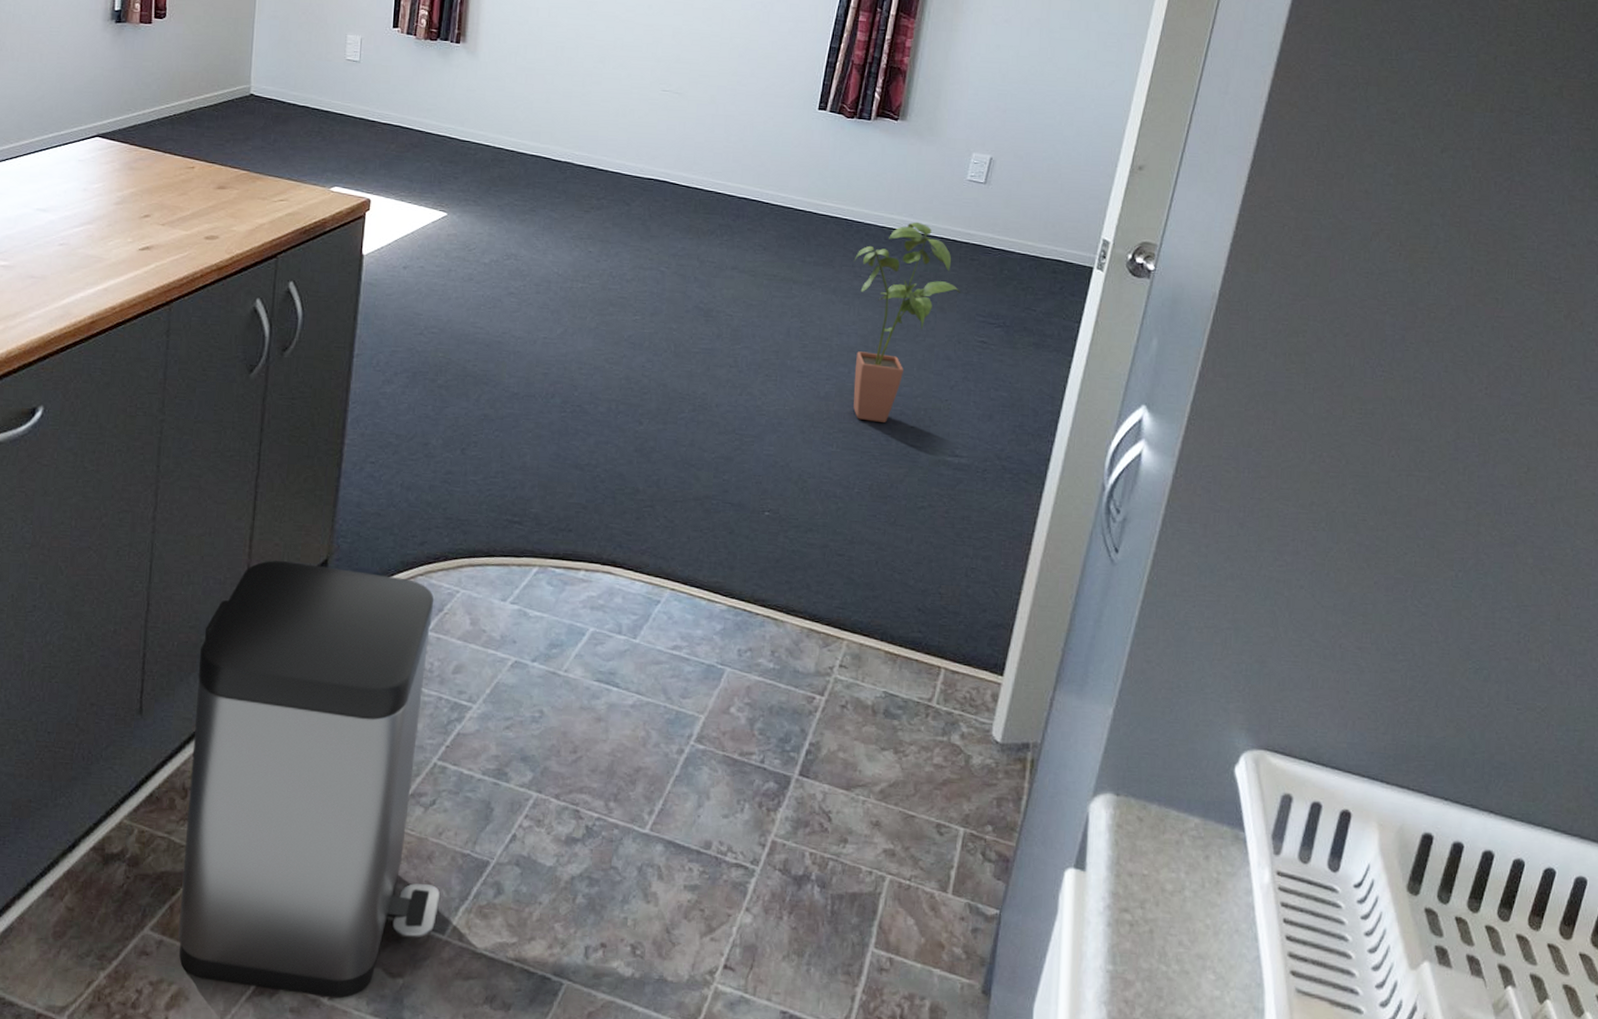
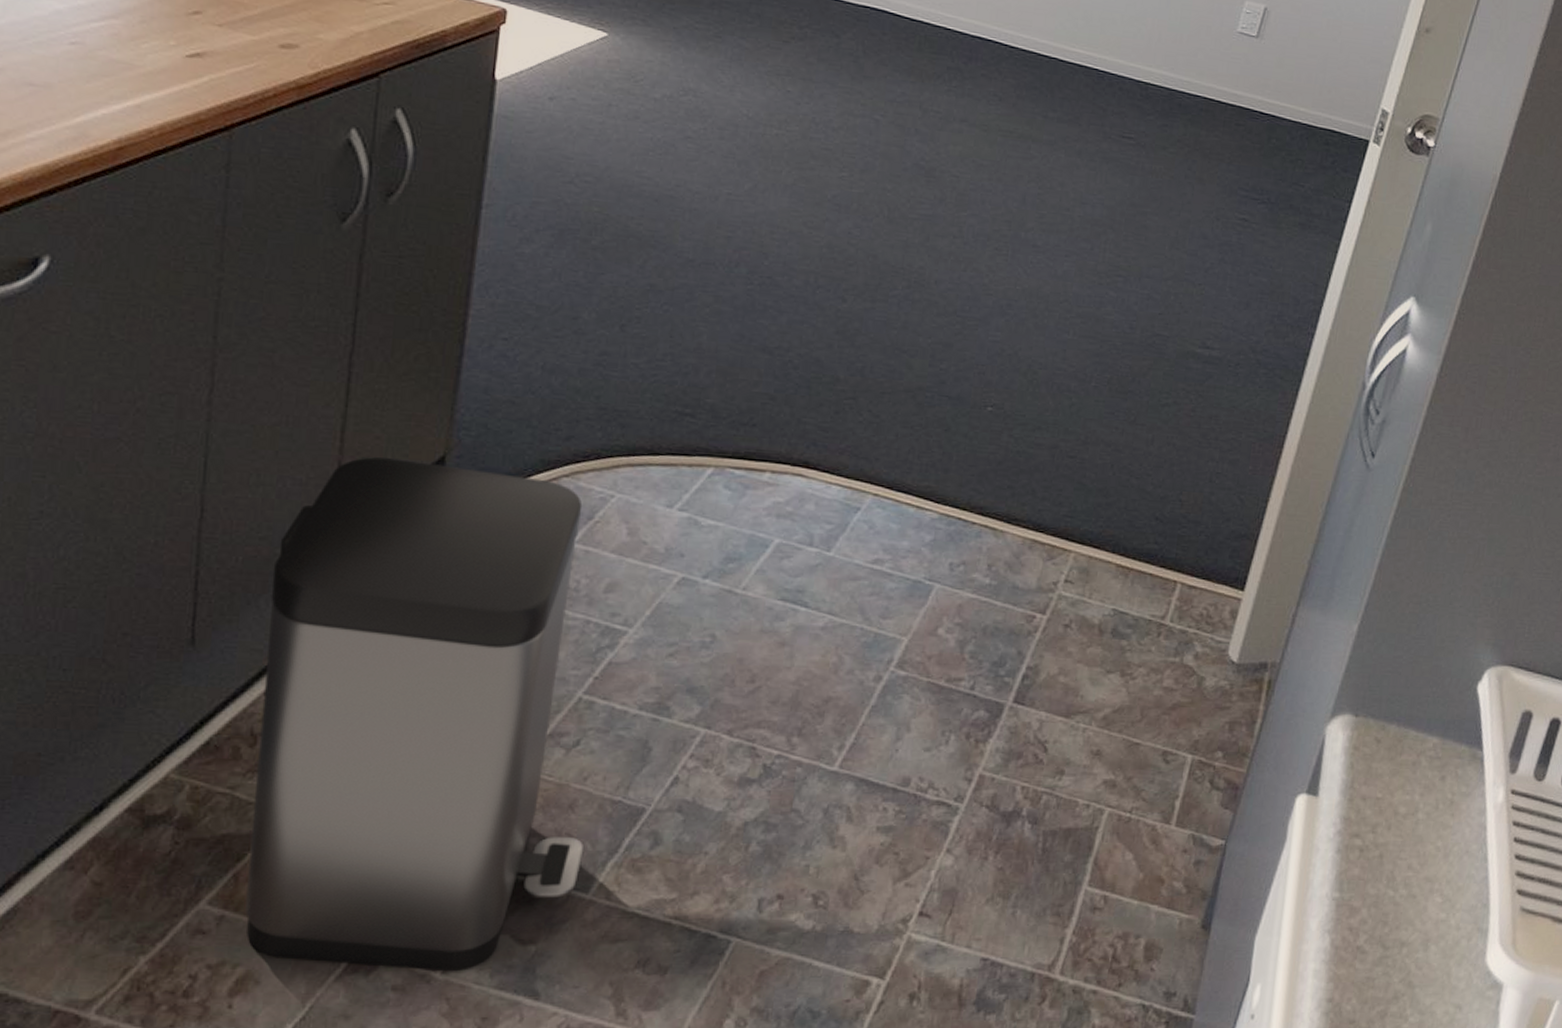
house plant: present [853,222,961,424] -> none [1095,77,1223,309]

